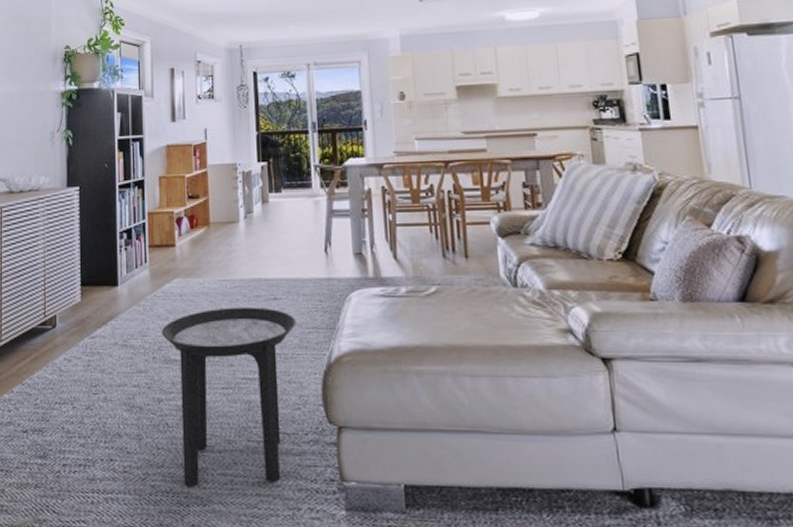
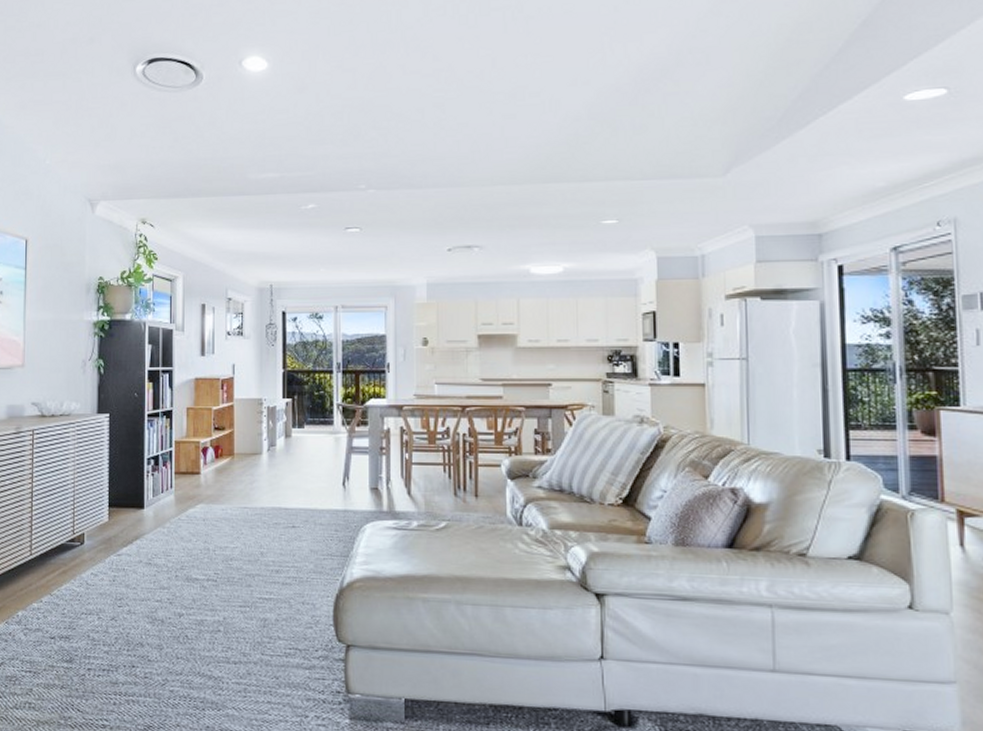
side table: present [162,307,296,487] -> none [185,533,312,693]

